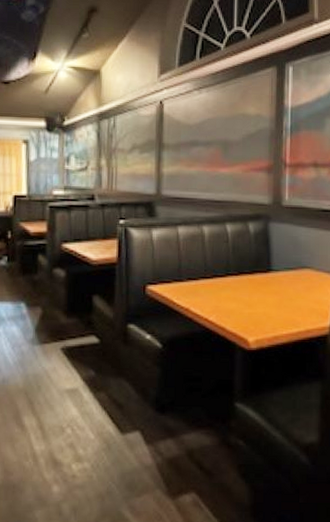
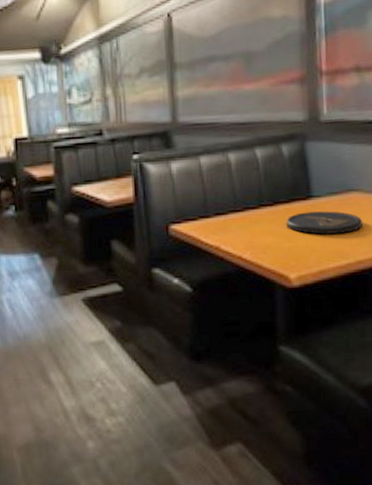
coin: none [248,283,312,305] -> present [286,211,362,235]

